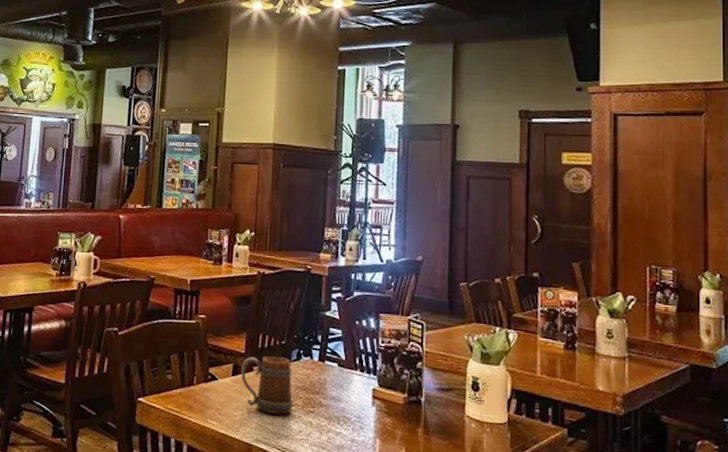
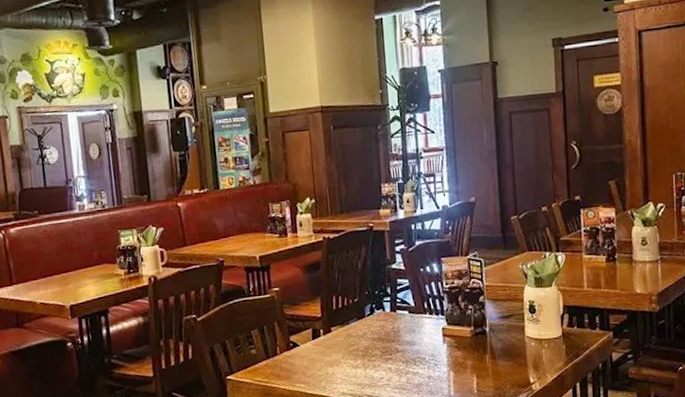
beer mug: present [240,356,293,415] -> none [319,314,372,368]

